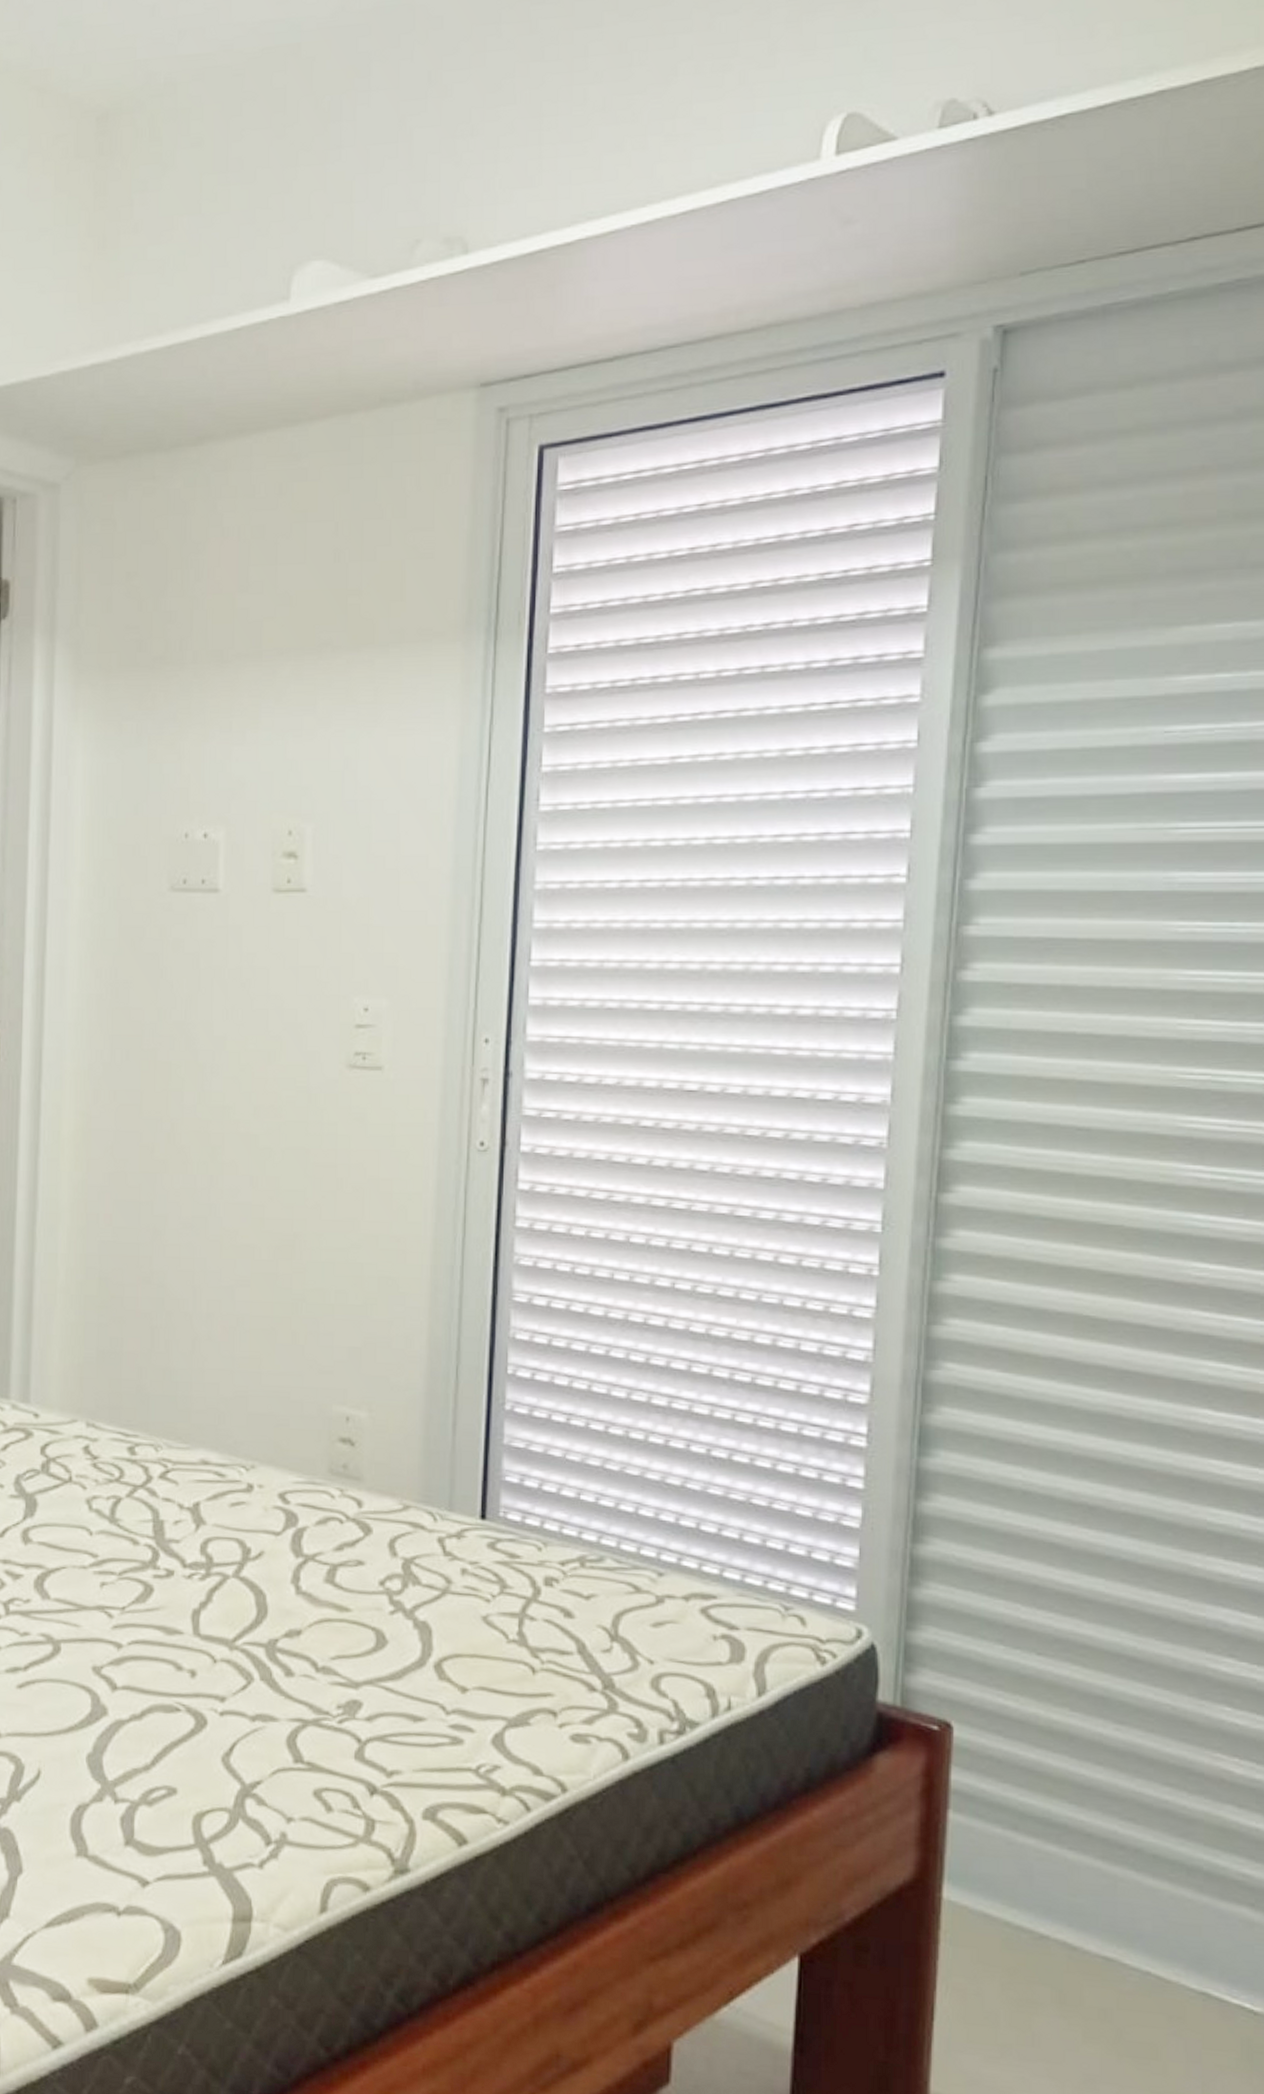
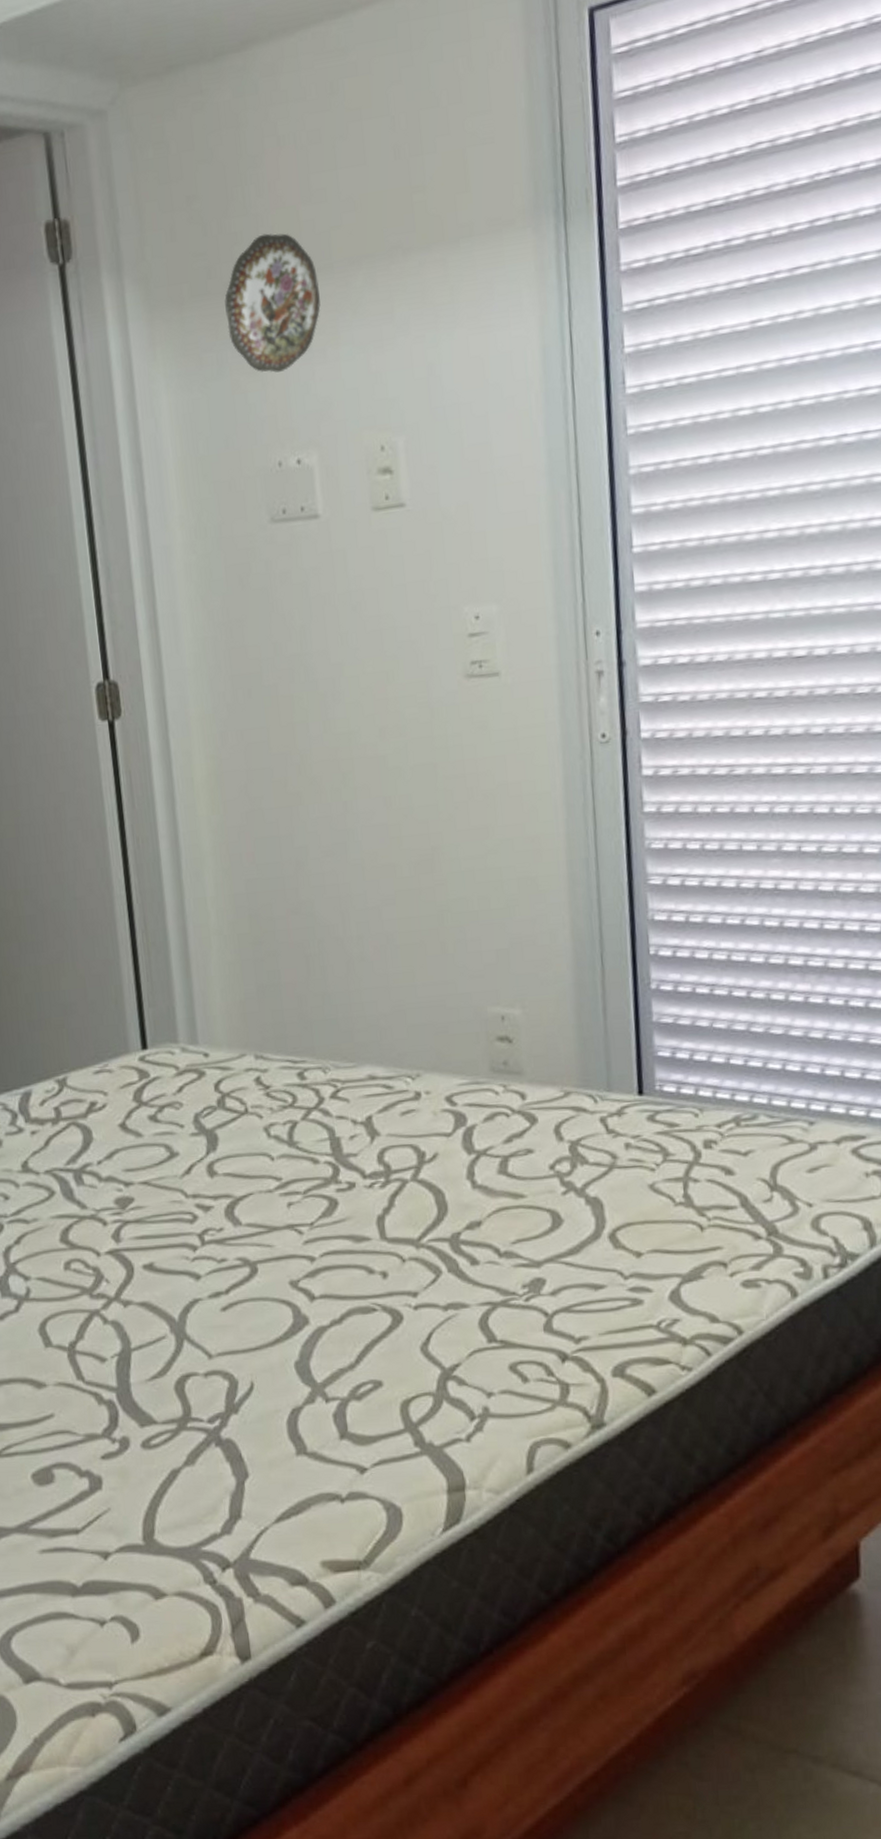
decorative plate: none [151,616,246,748] -> present [225,233,321,373]

